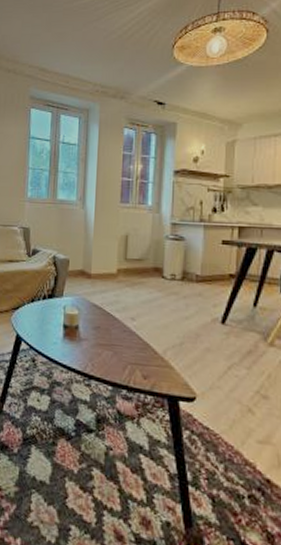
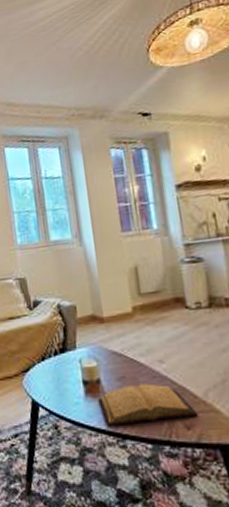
book: none [73,334,156,370] -> present [98,383,199,428]

